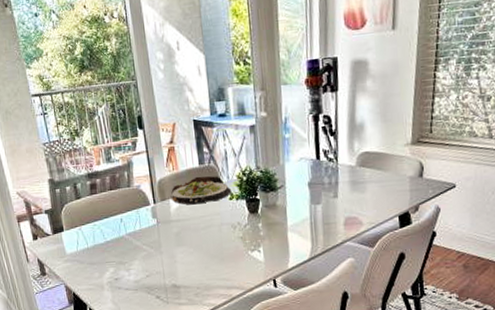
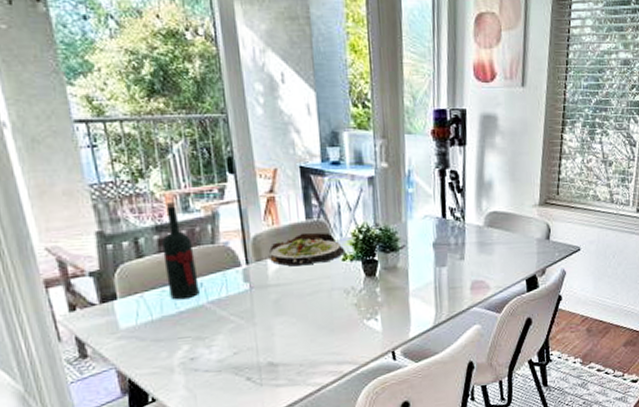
wine bottle: none [92,155,120,232] -> present [162,203,200,300]

